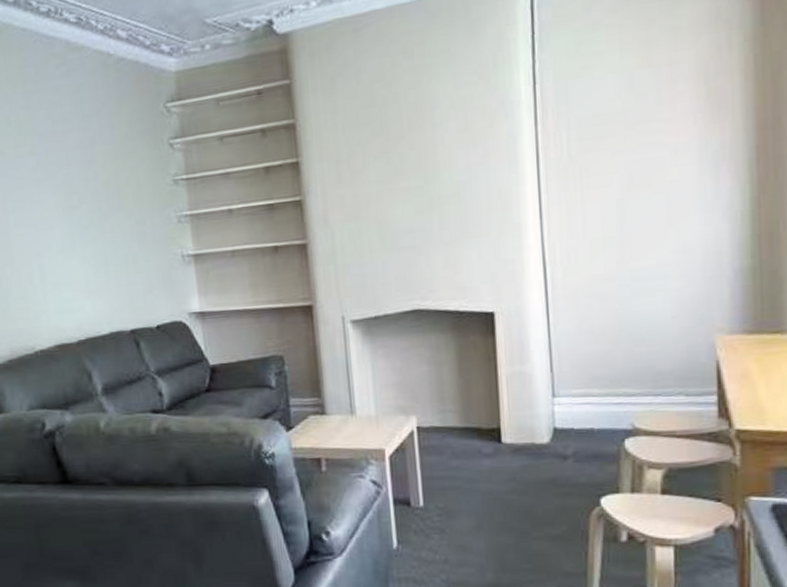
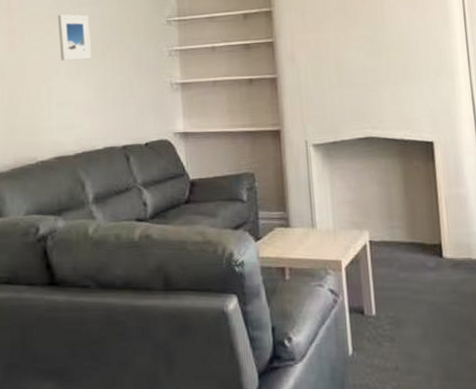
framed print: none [43,177,87,234] -> present [57,14,91,61]

